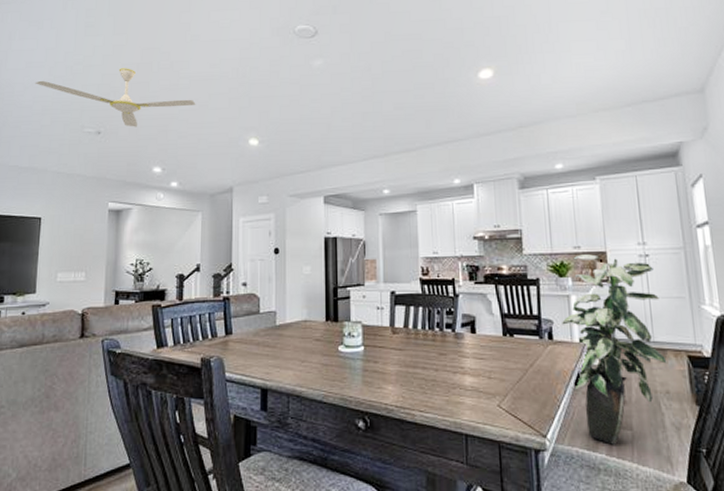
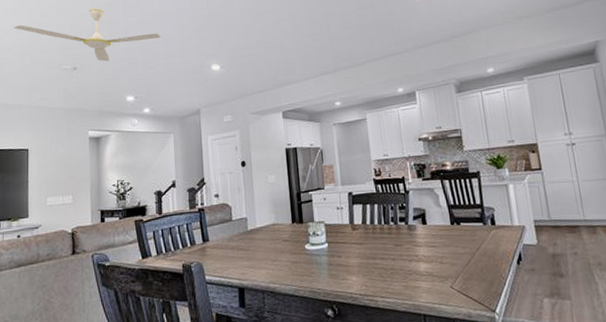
indoor plant: present [562,254,667,445] -> none [502,146,598,314]

